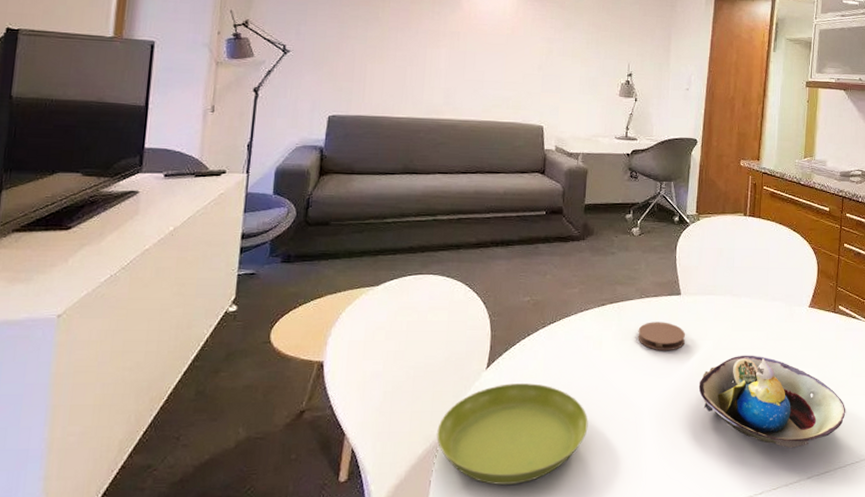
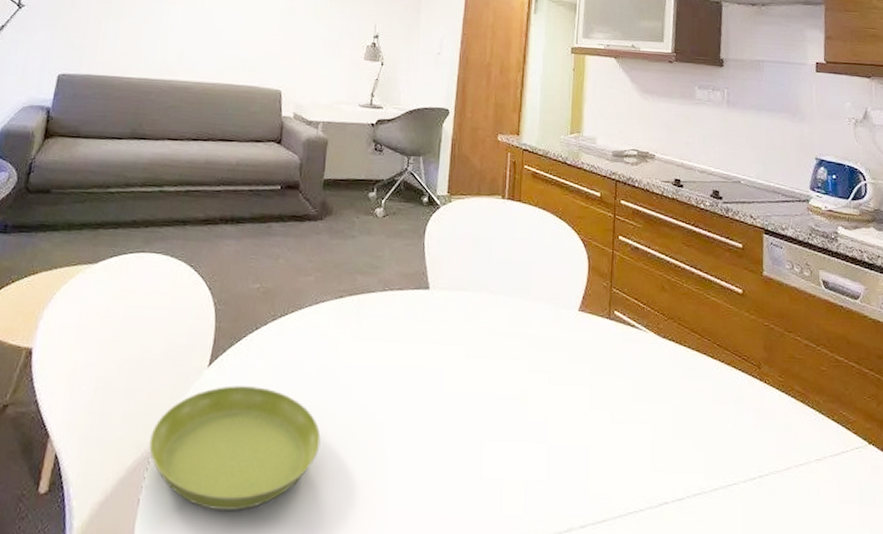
coaster: present [637,322,686,351] -> none [379,319,435,356]
decorative bowl: present [698,355,846,448] -> none [449,365,626,487]

